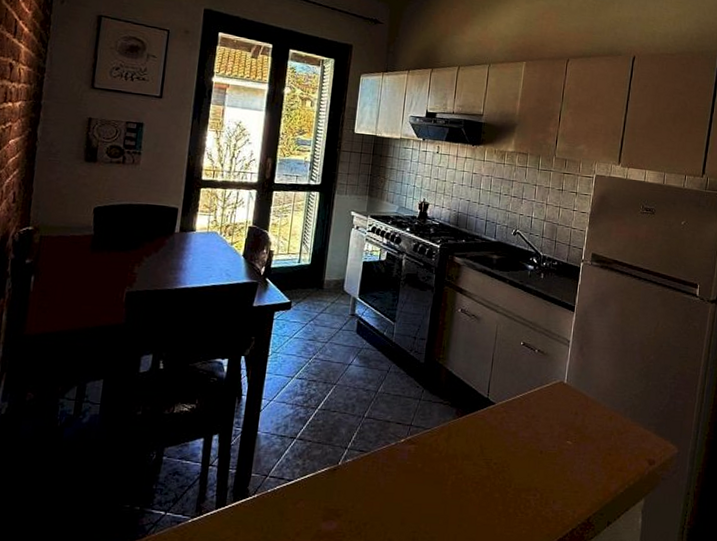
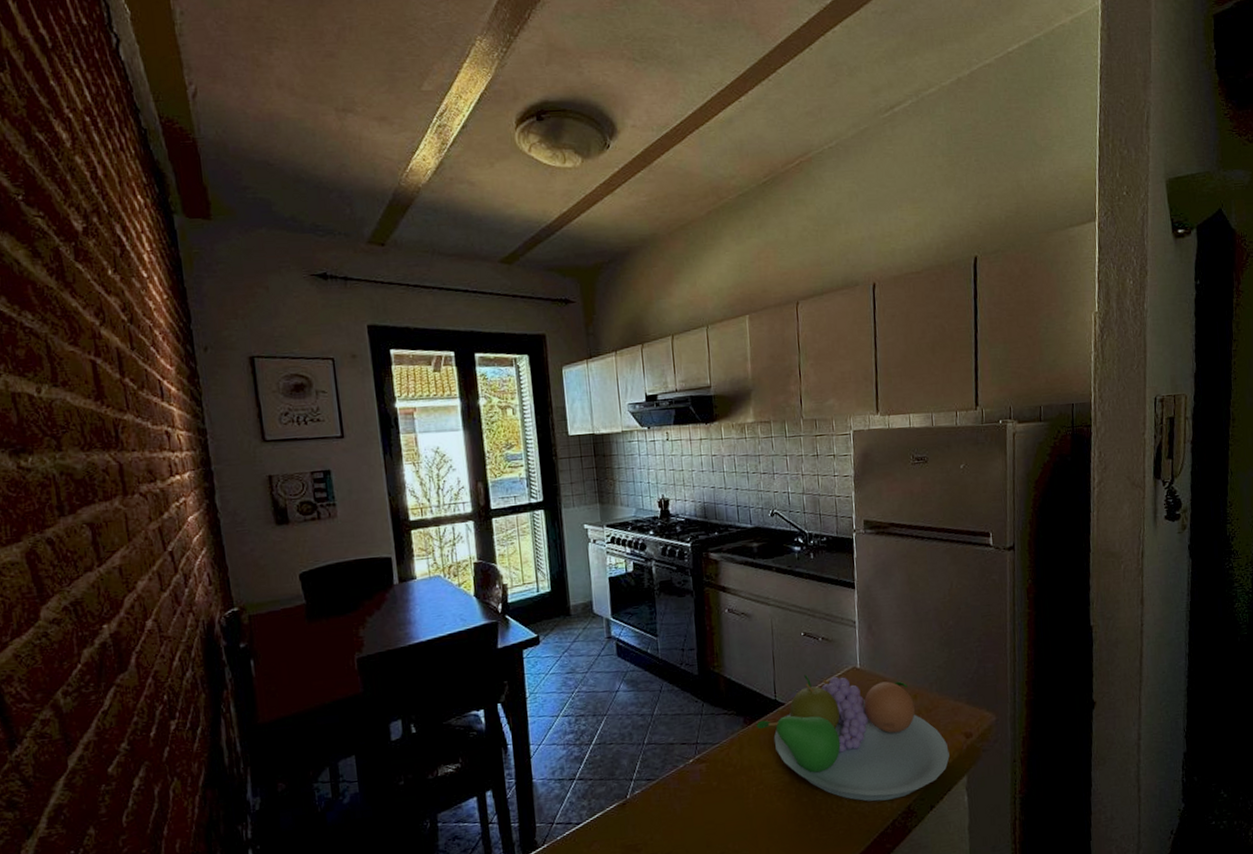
fruit bowl: none [467,380,632,510] -> present [757,675,950,802]

